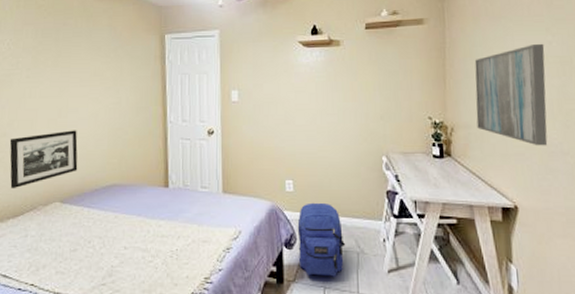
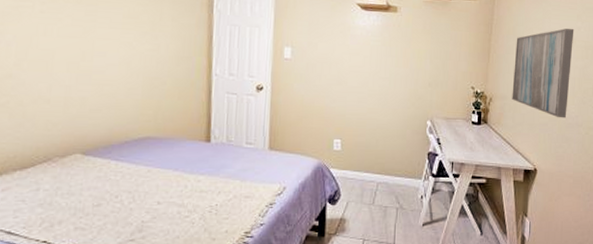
picture frame: present [9,130,78,189] -> none [16,76,105,138]
backpack: present [297,202,346,277] -> none [341,161,387,230]

